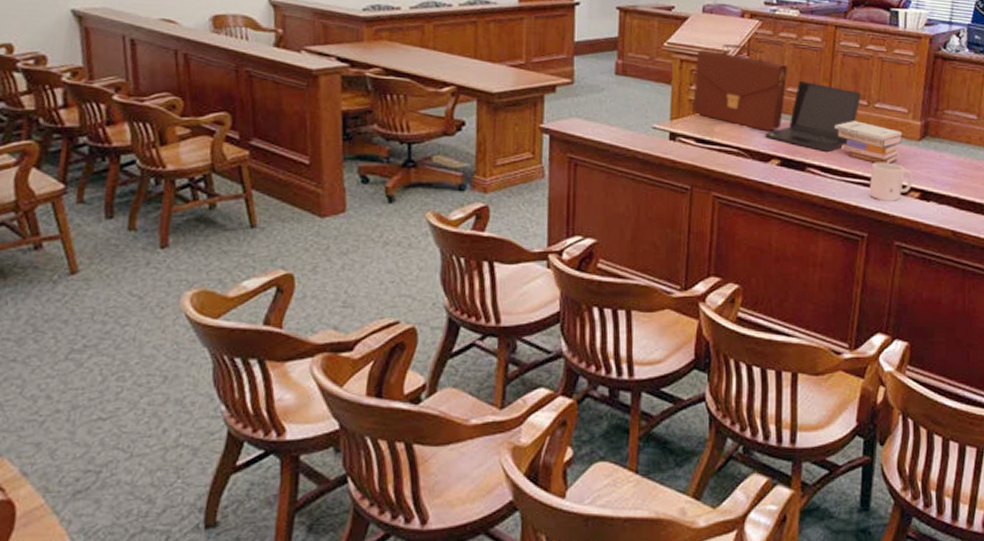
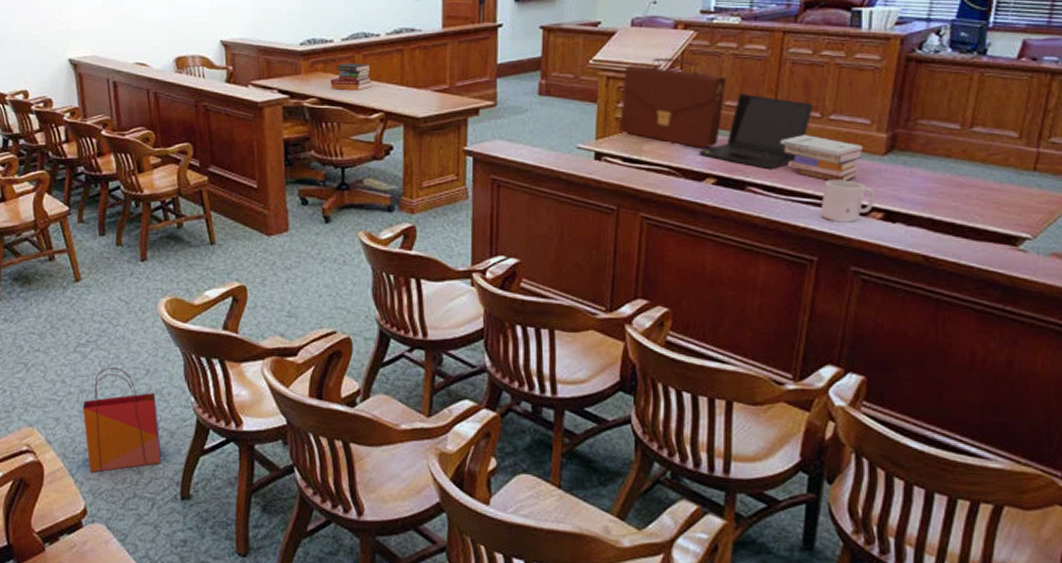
shopping bag: none [74,375,181,507] -> present [82,367,162,473]
books: none [396,32,444,62] -> present [330,62,373,90]

